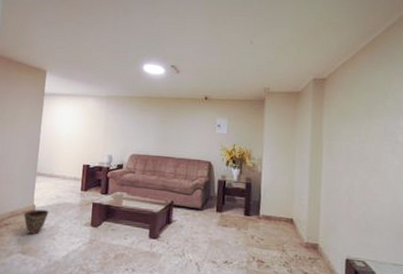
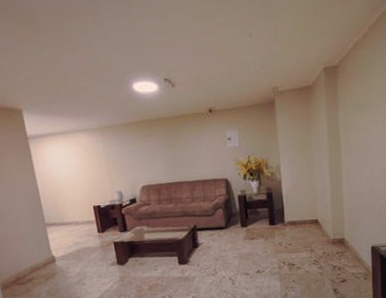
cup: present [24,209,49,235] -> none [45,258,71,285]

